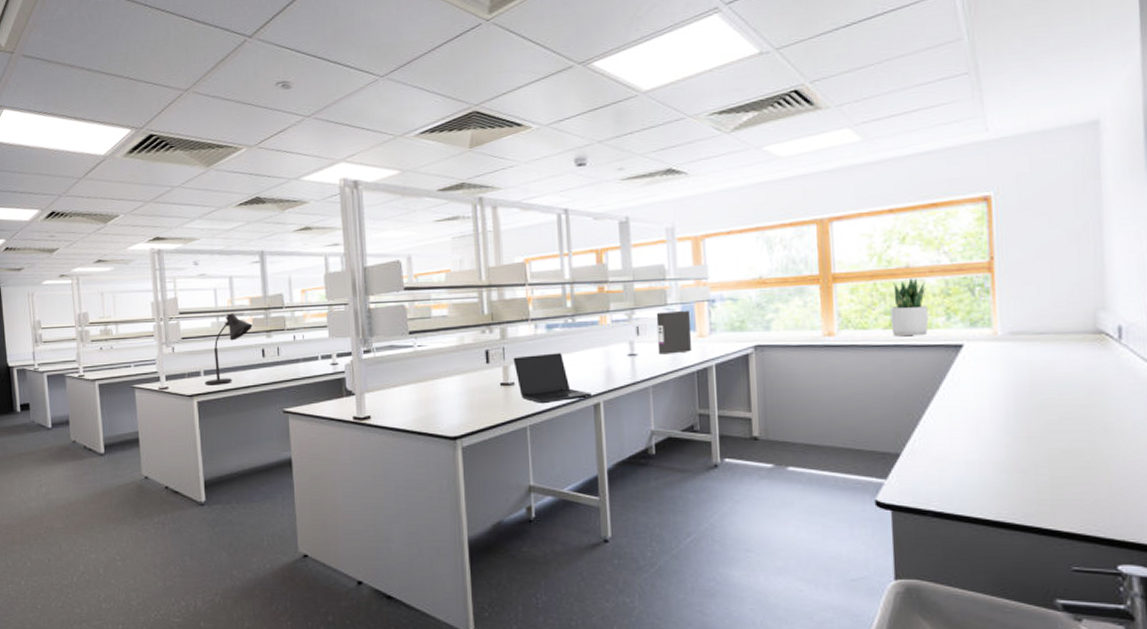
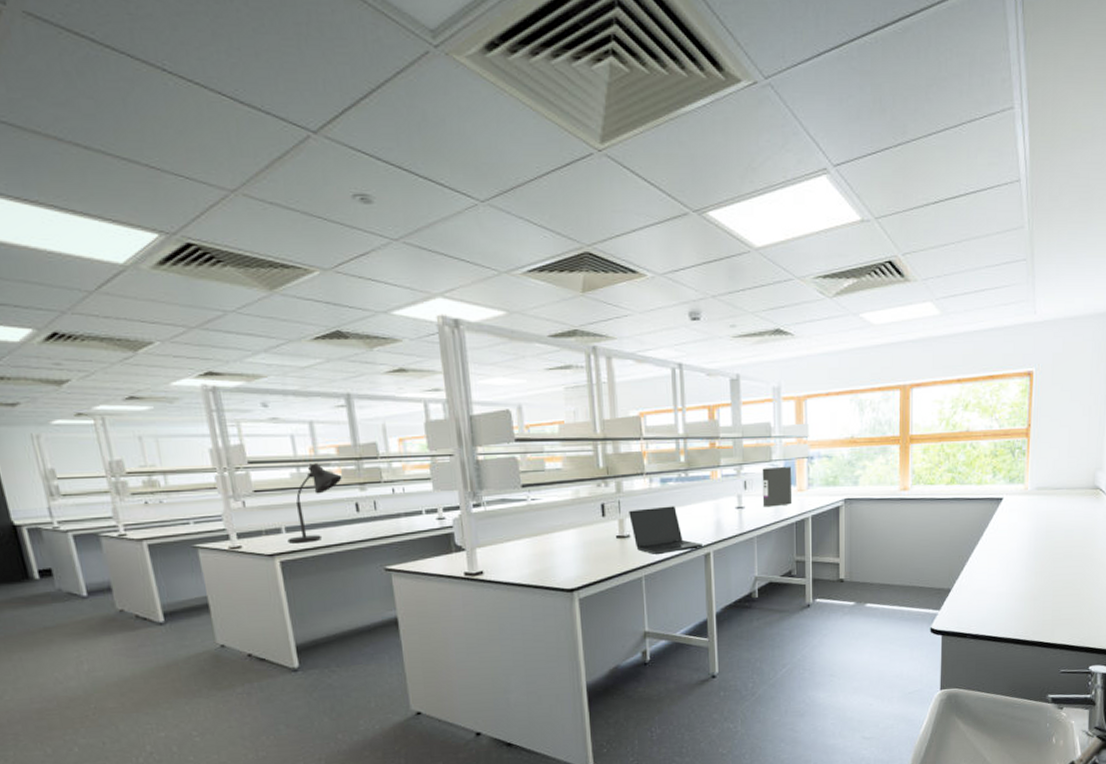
planter: present [890,278,929,337] -> none [952,441,980,491]

